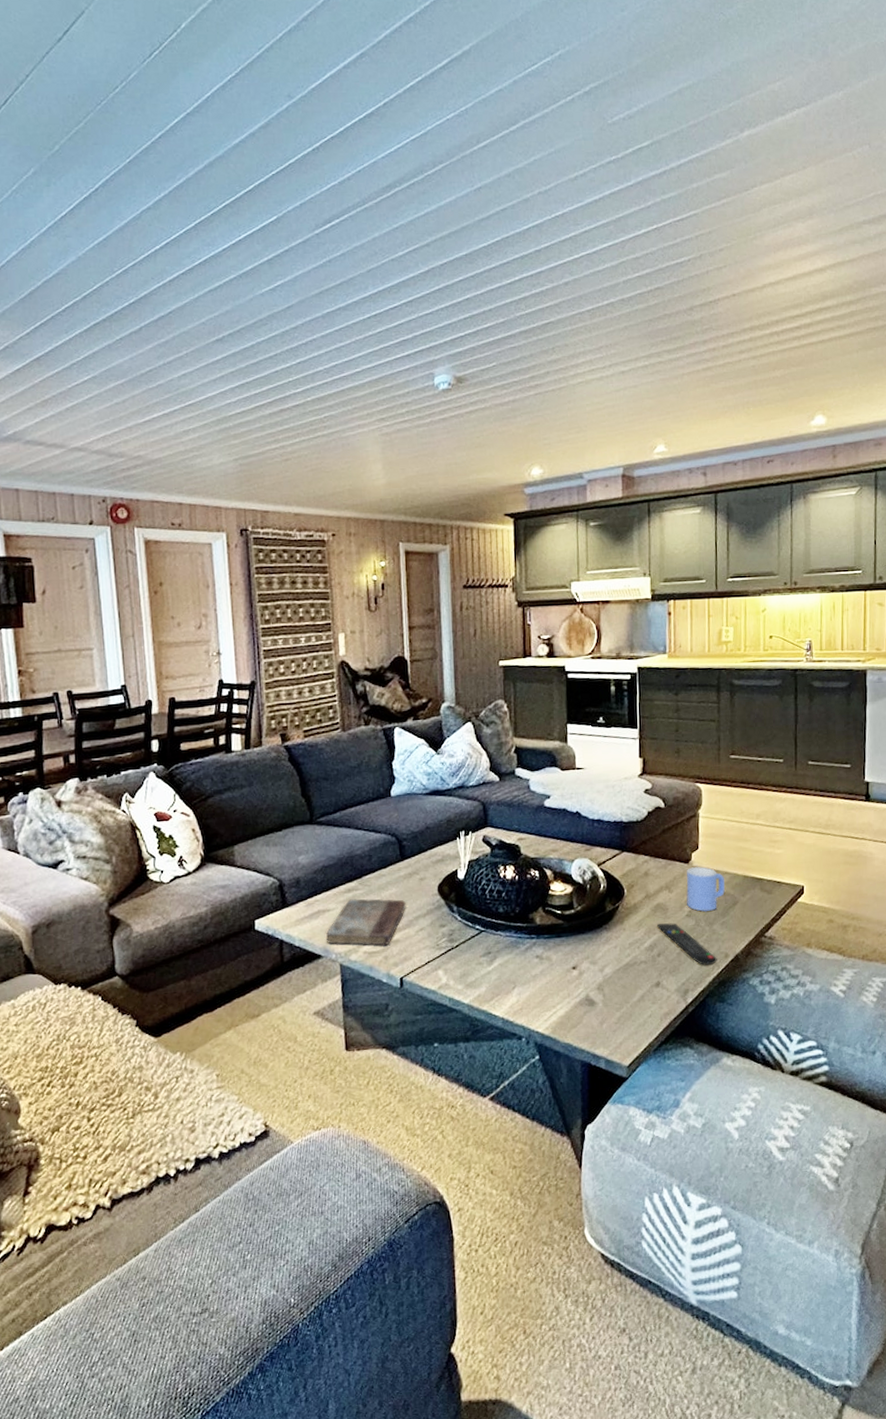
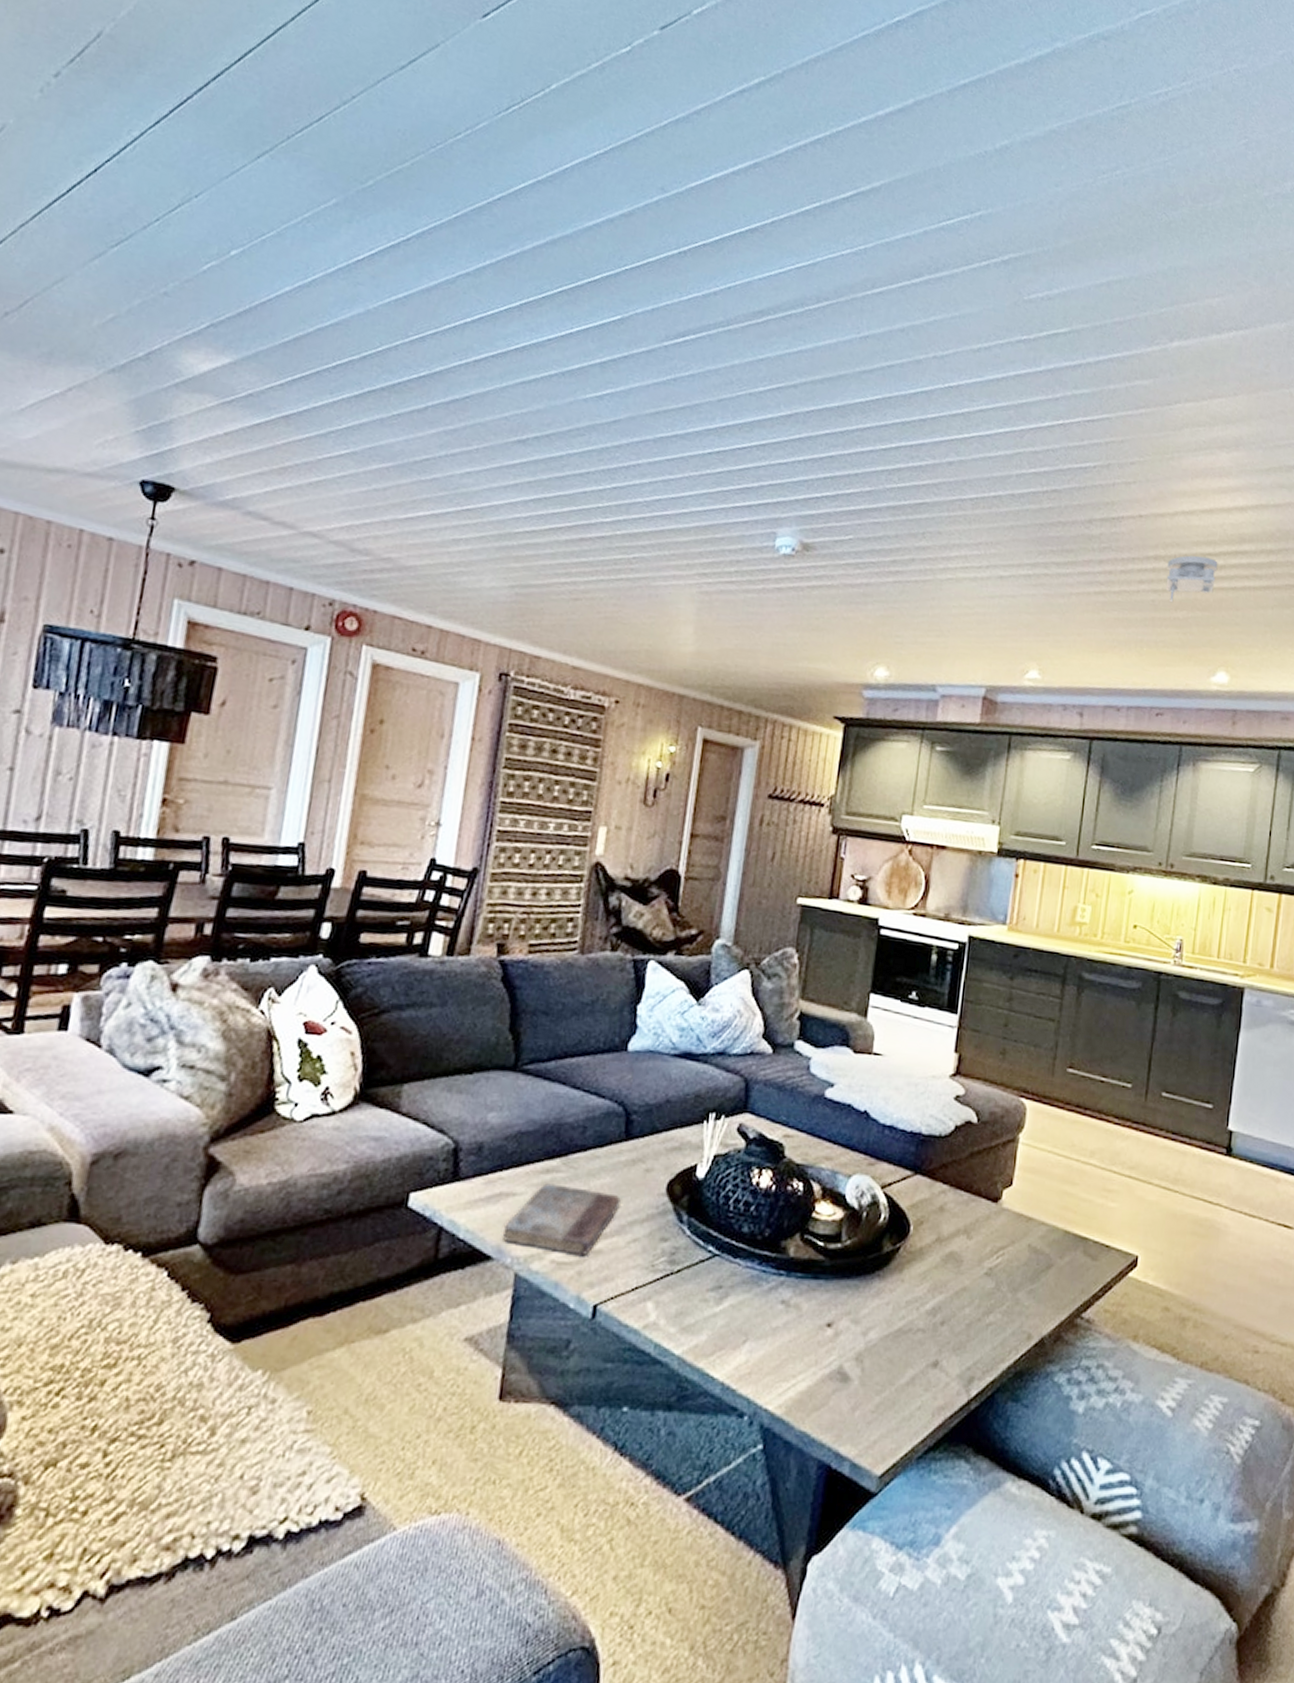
remote control: present [656,923,717,966] -> none [944,1280,1017,1348]
mug: present [686,867,725,912] -> none [987,1209,1040,1272]
smoke detector: none [762,319,806,365] -> present [1165,555,1218,603]

